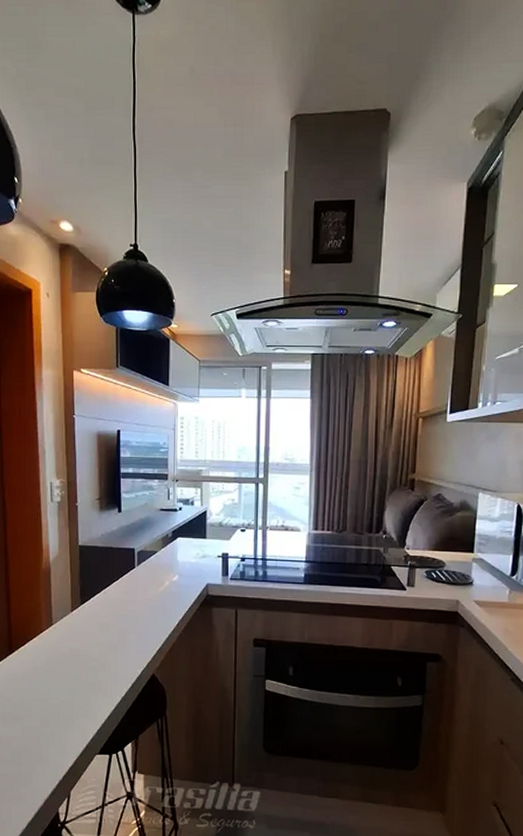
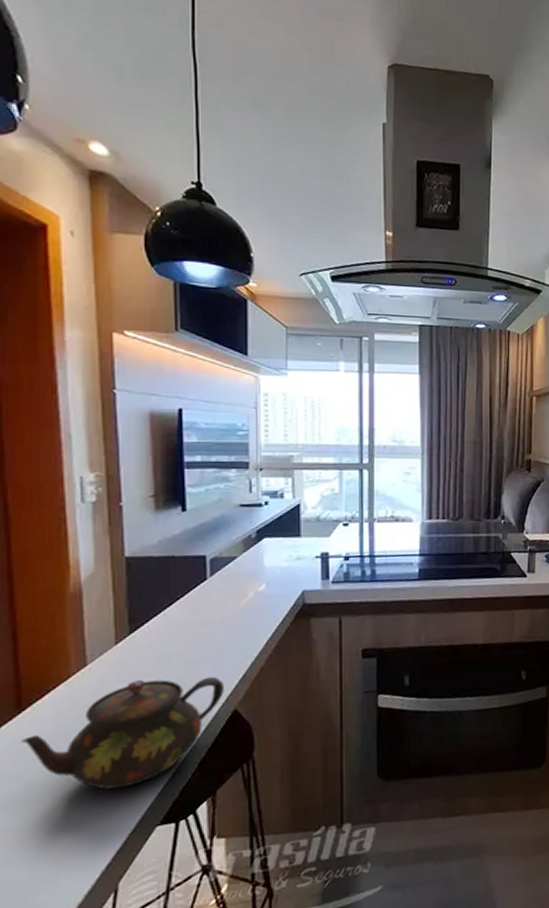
teapot: none [11,640,145,721] -> present [21,676,224,790]

